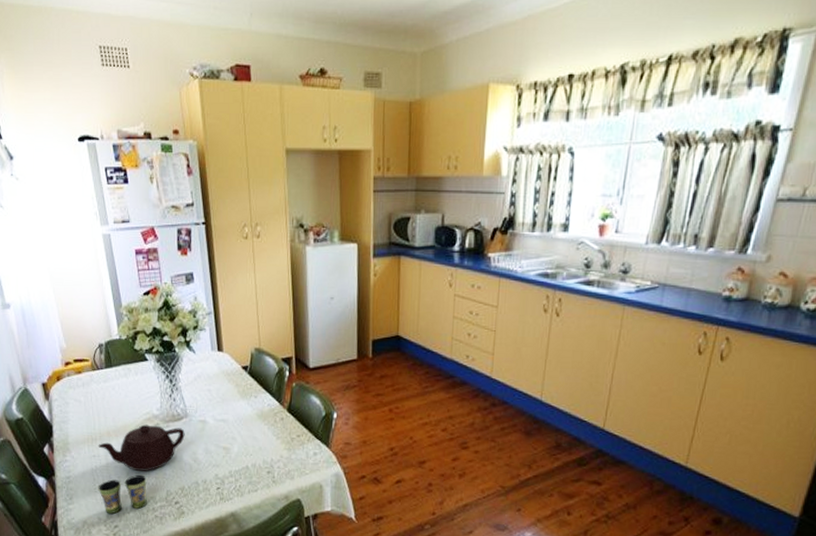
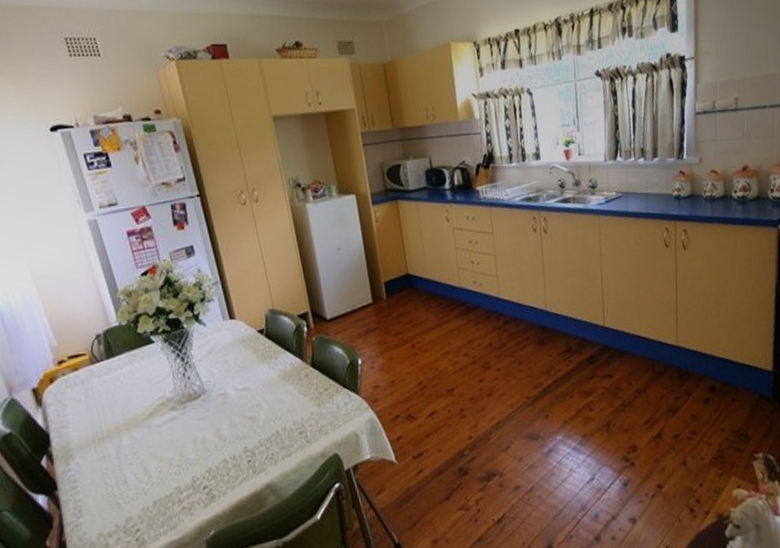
teapot: present [98,424,185,471] -> none [106,406,206,463]
cup: present [98,474,147,515] -> none [111,466,171,519]

